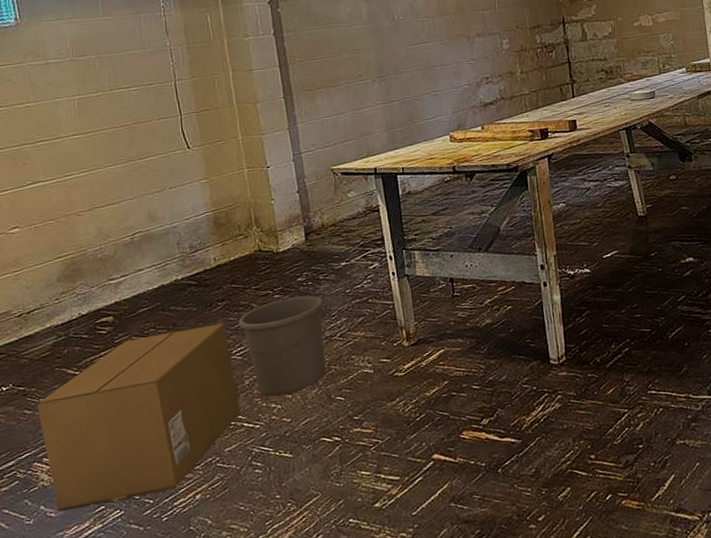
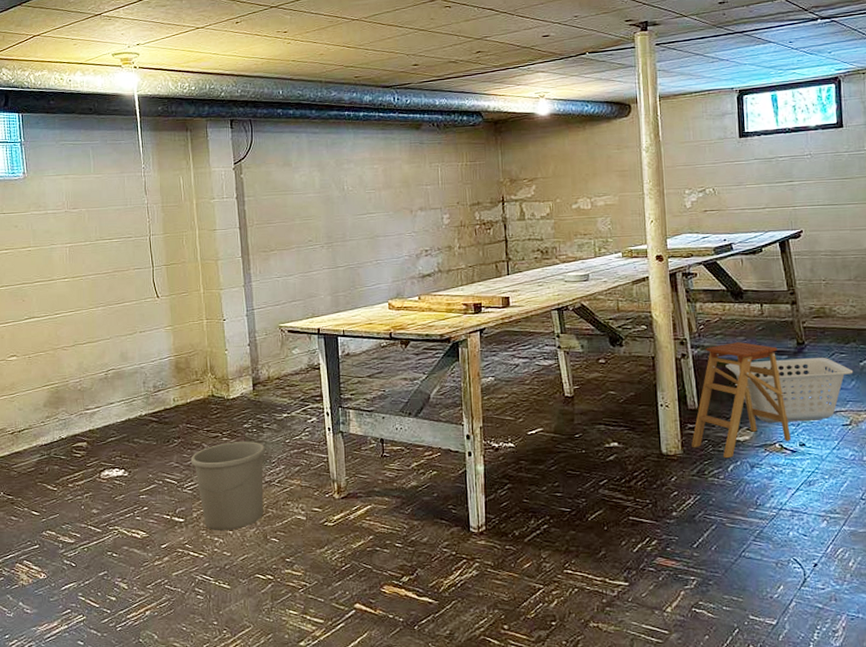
box: present [37,323,241,511] -> none [22,459,188,609]

